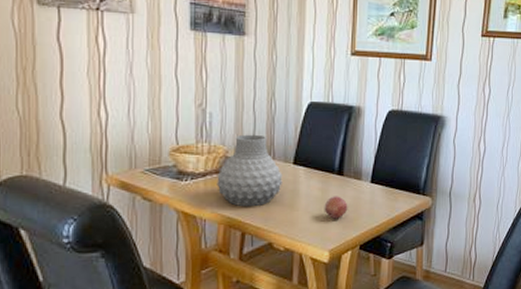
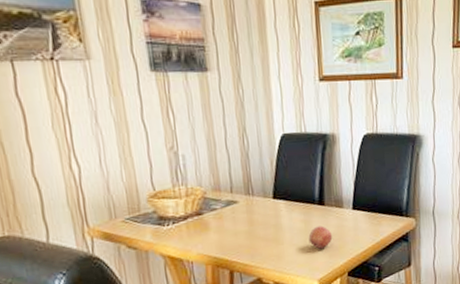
vase: present [217,134,283,207] -> none [198,172,265,246]

